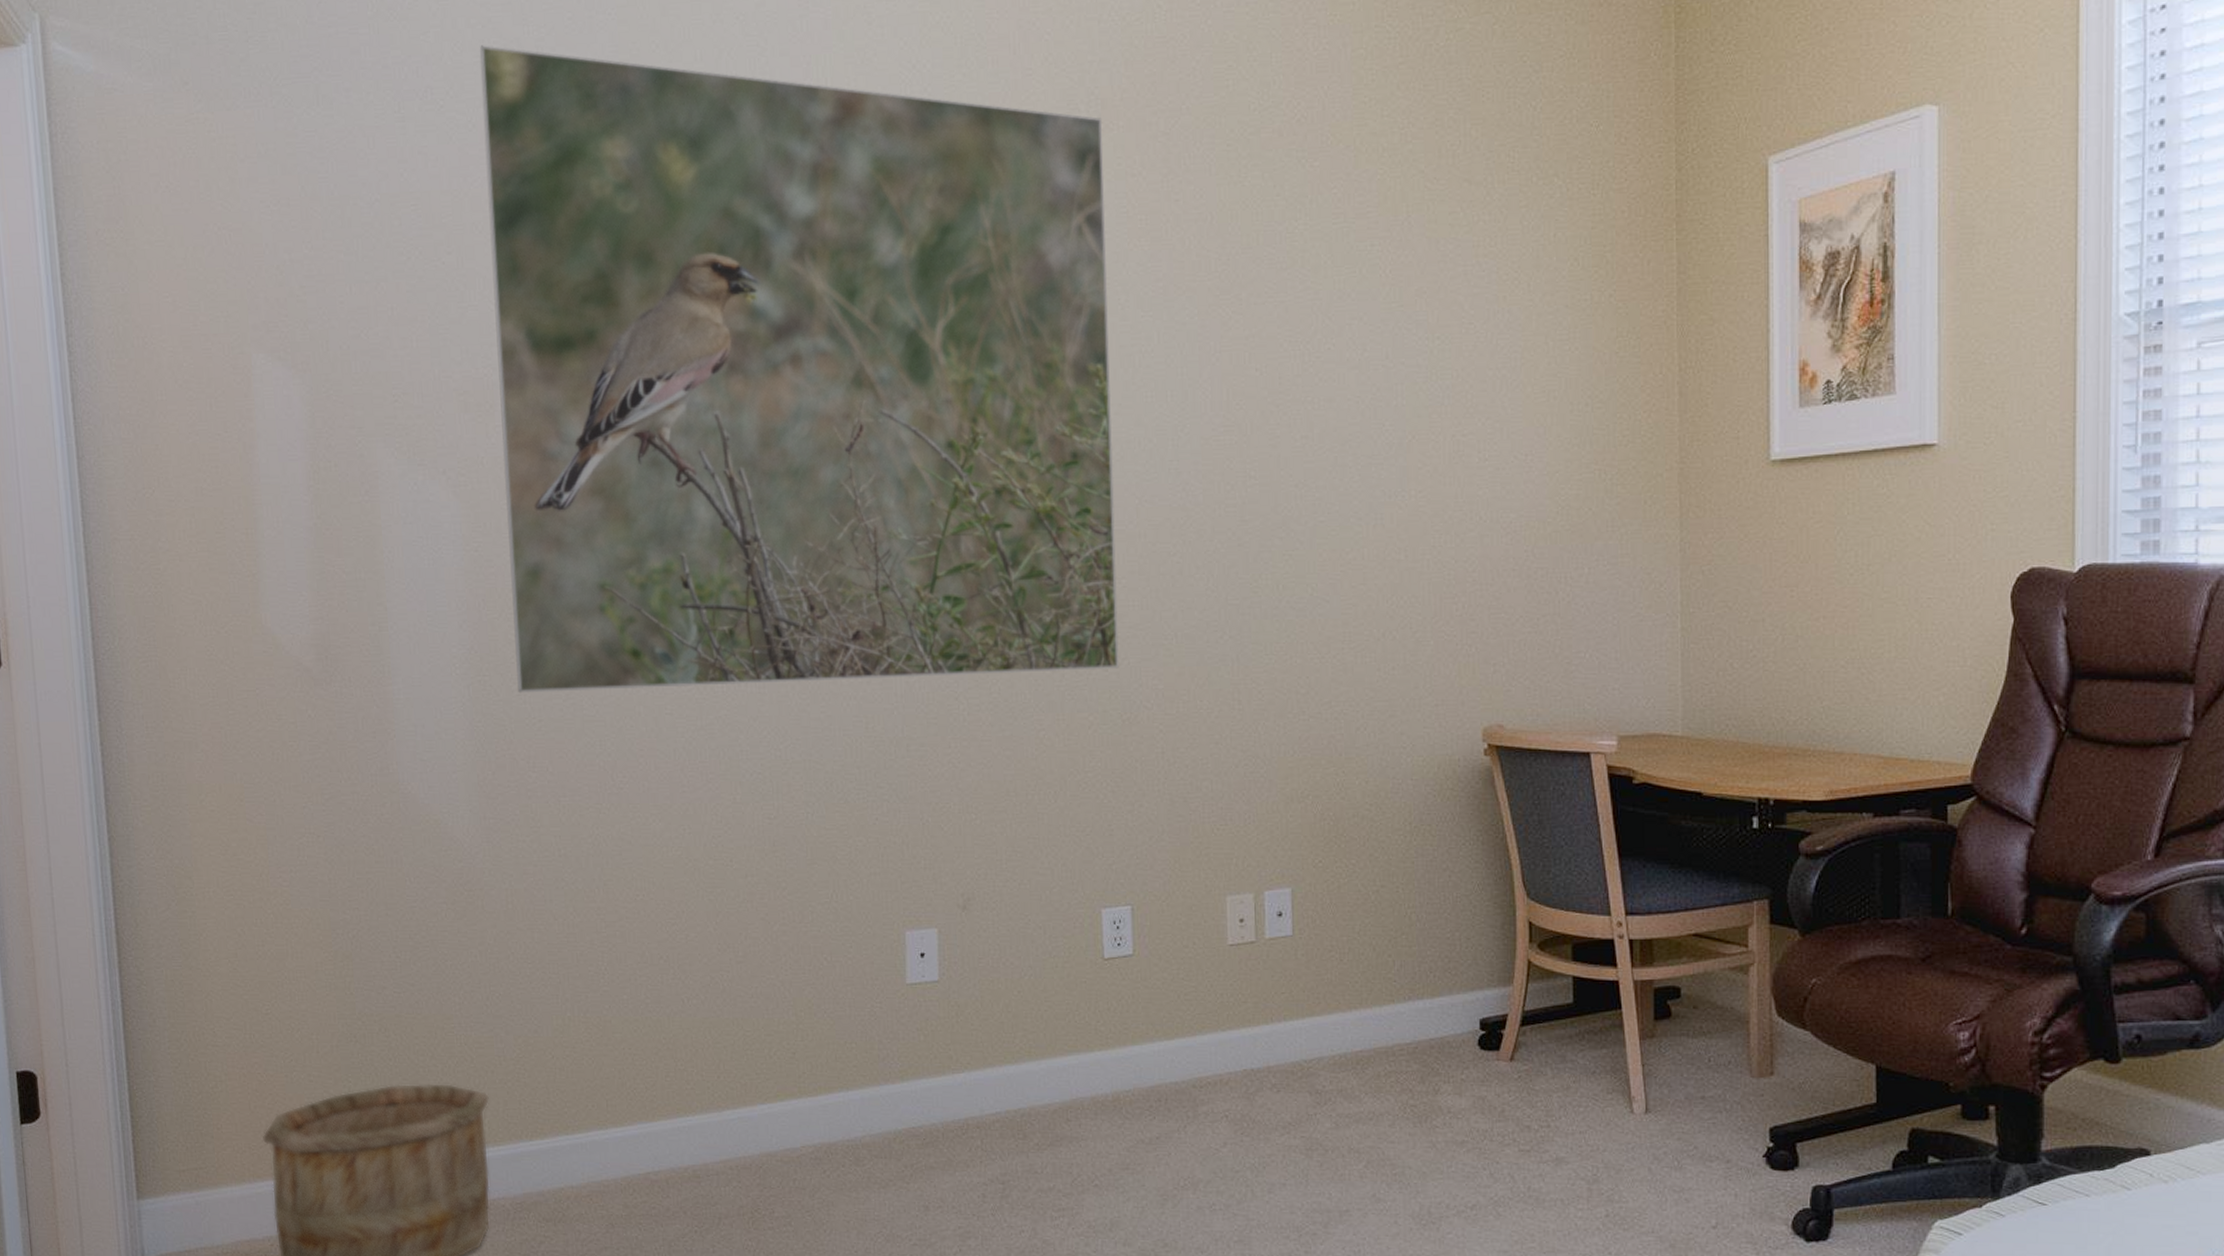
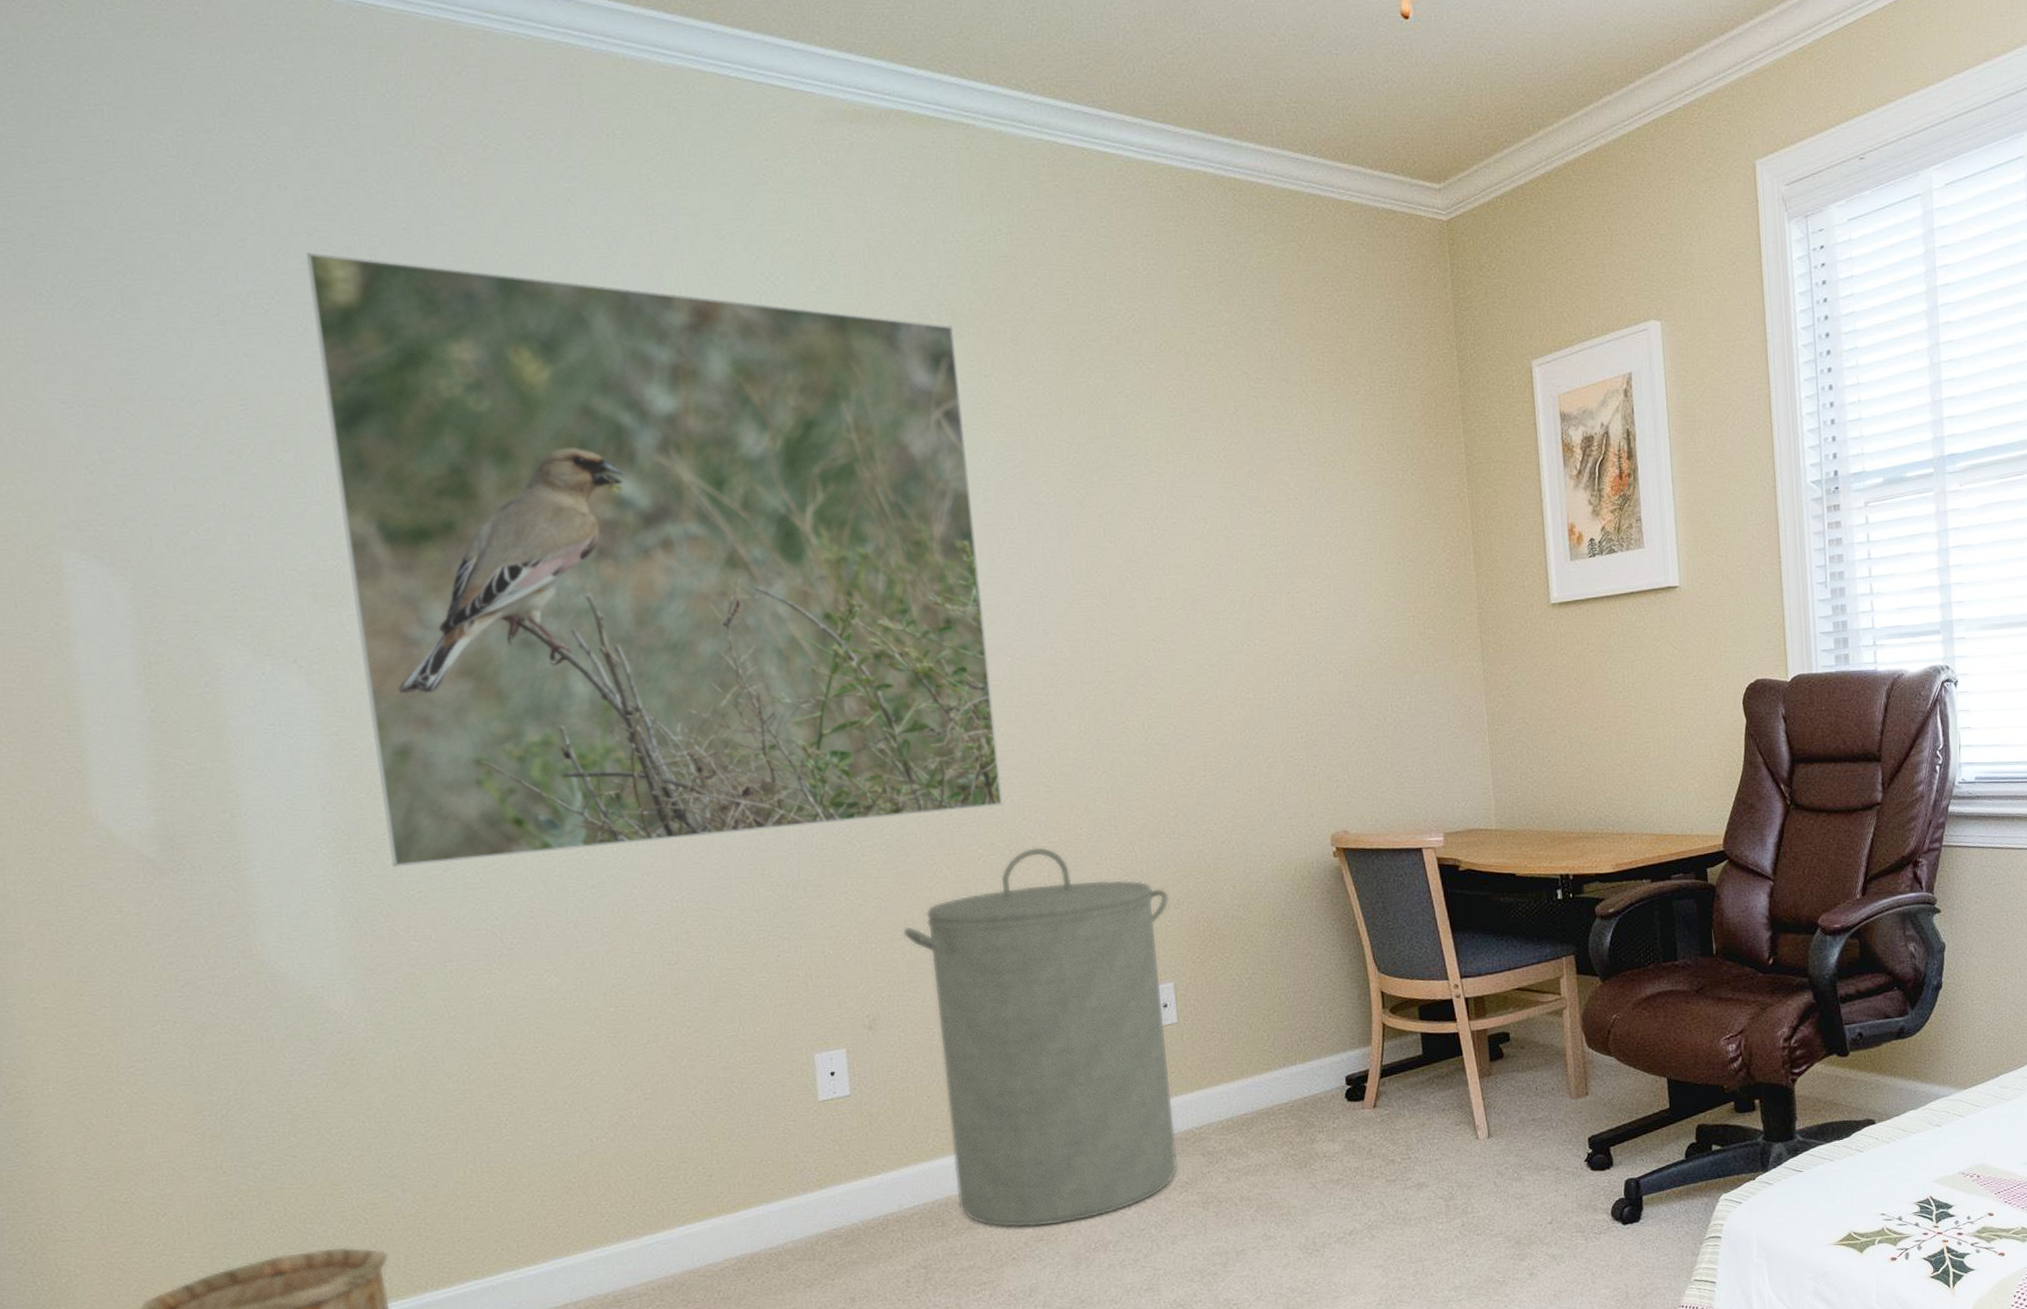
laundry hamper: none [1005,719,1293,1153] -> present [903,847,1179,1228]

